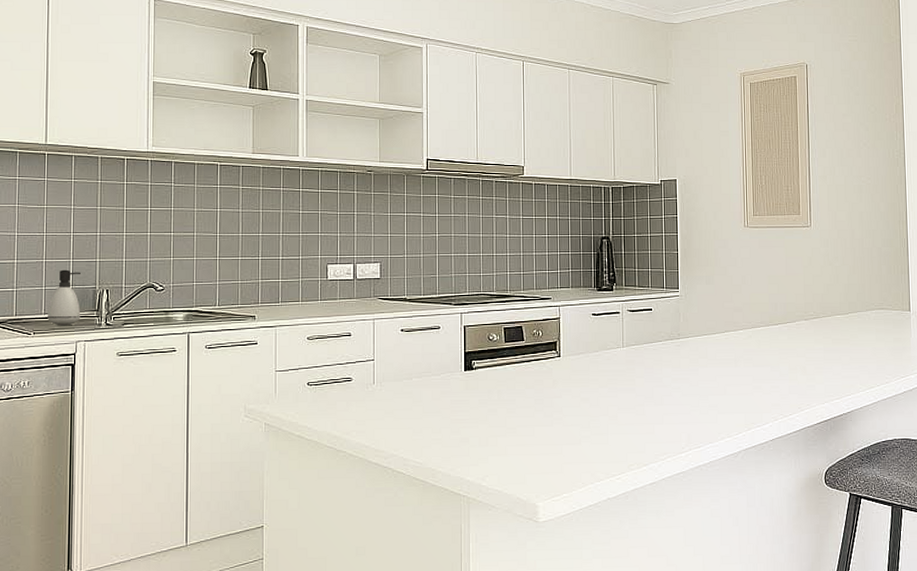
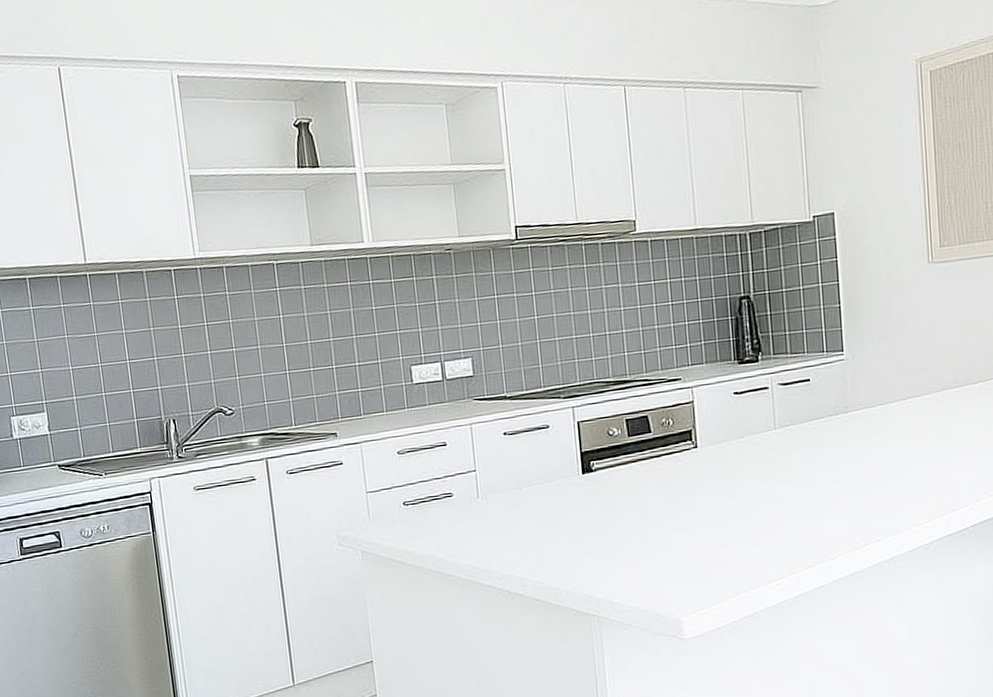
soap dispenser: present [47,269,81,326] -> none [115,401,151,464]

